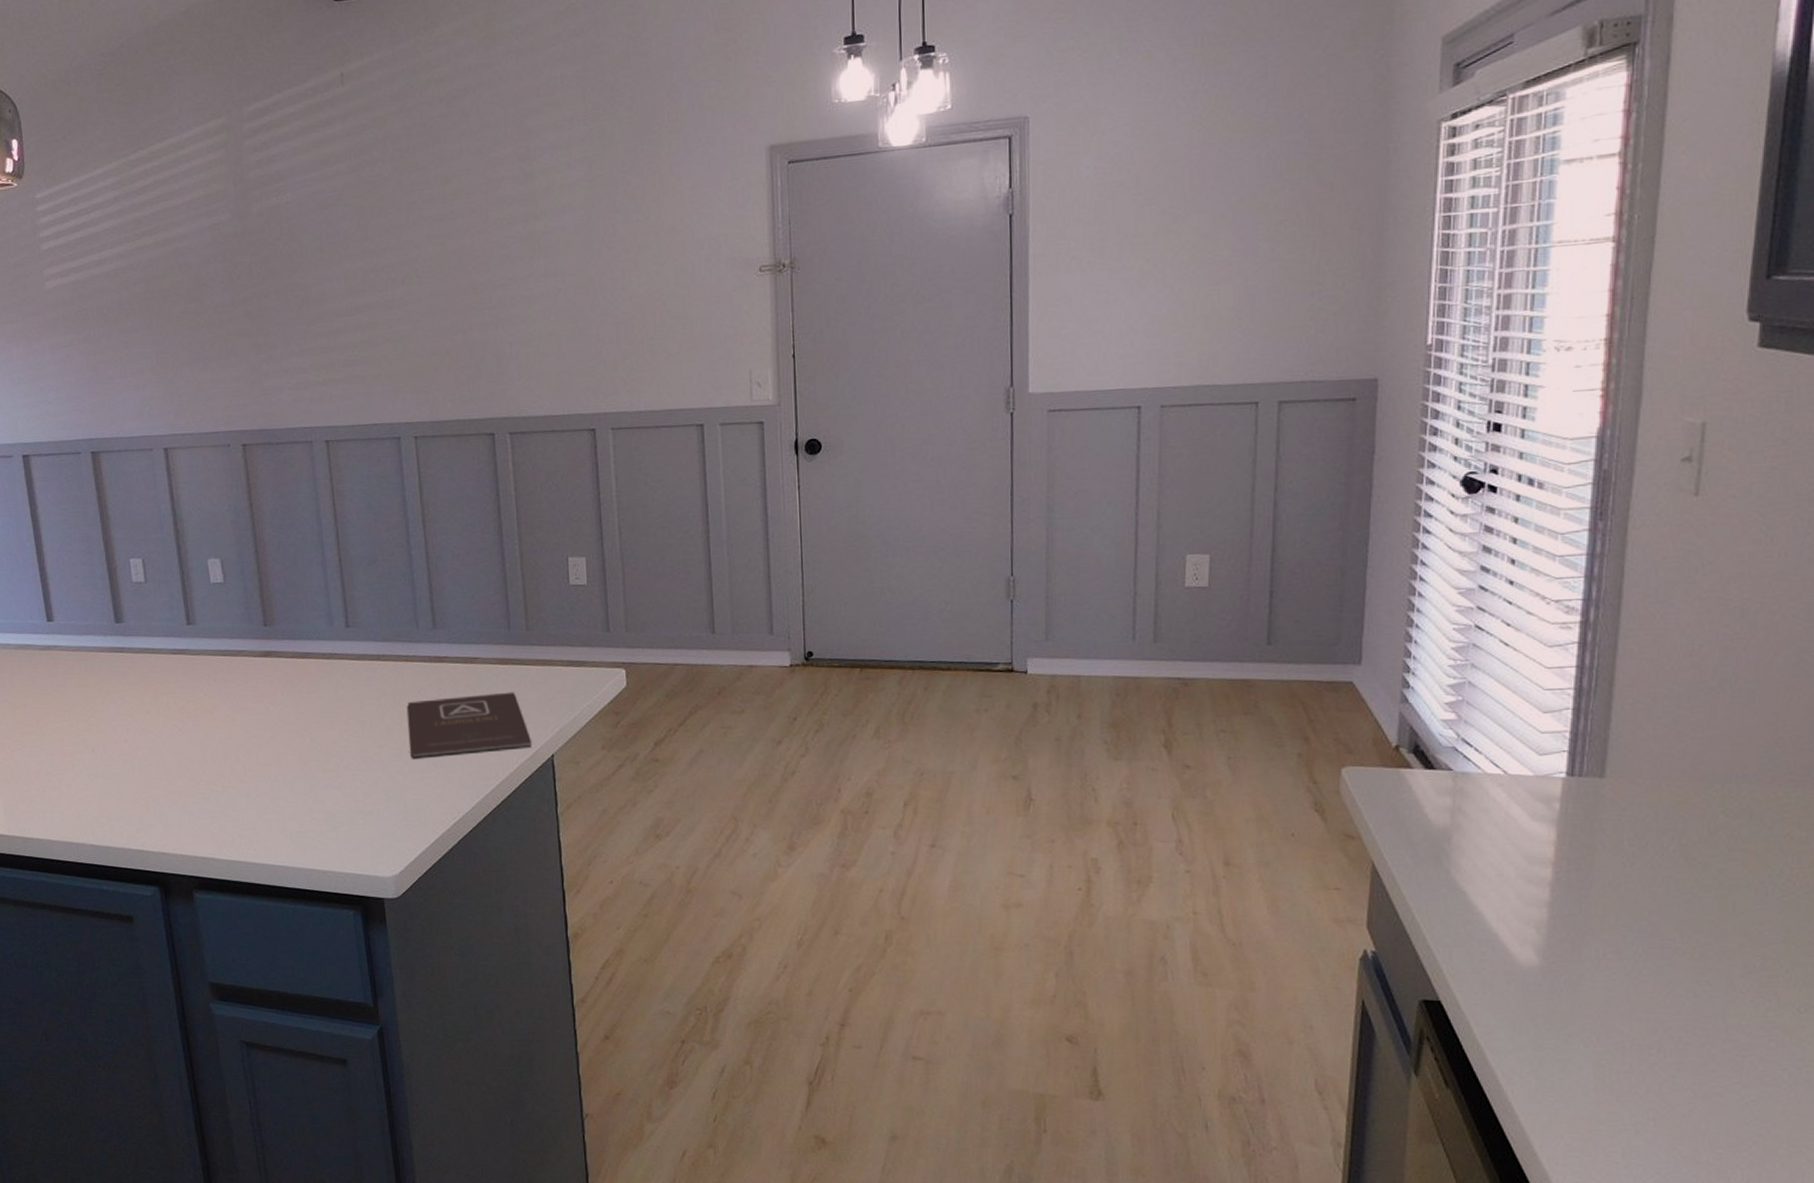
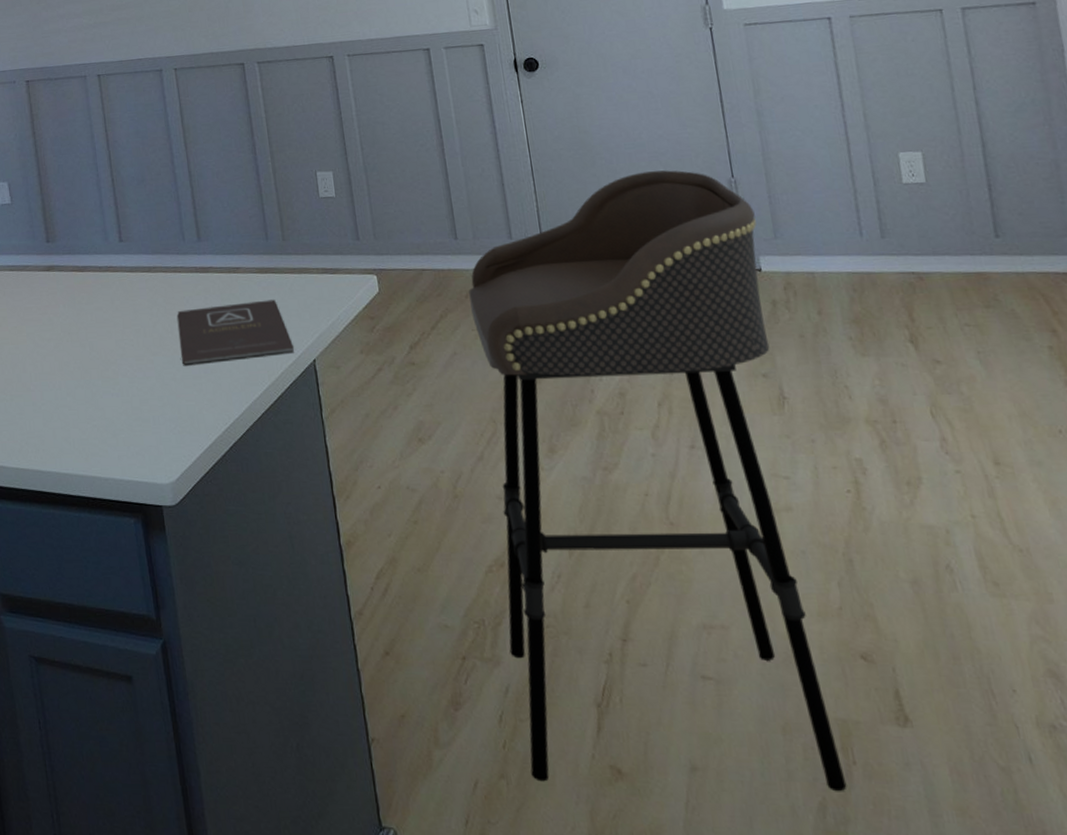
bar stool: none [722,566,1035,1155] -> present [468,170,847,791]

